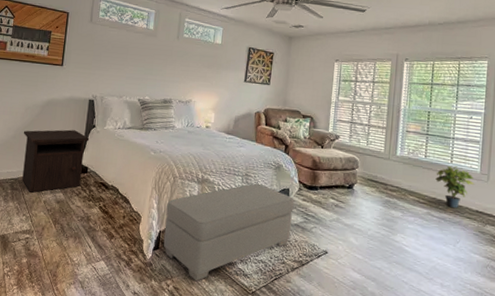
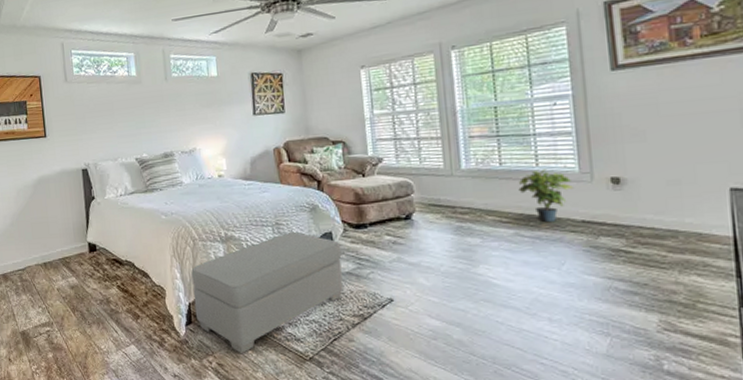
nightstand: present [22,129,90,193] -> none [20,206,92,283]

